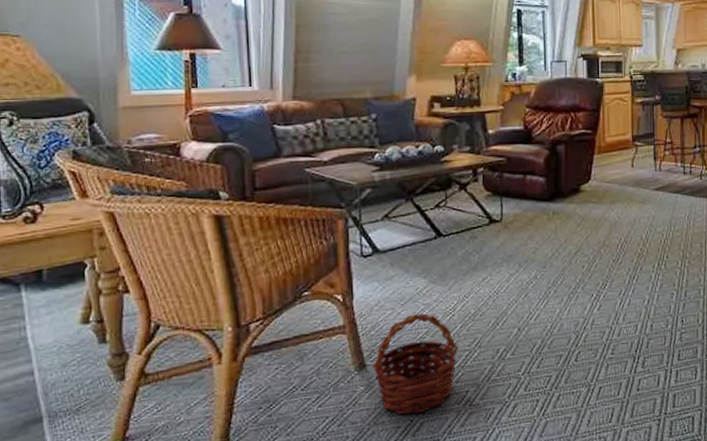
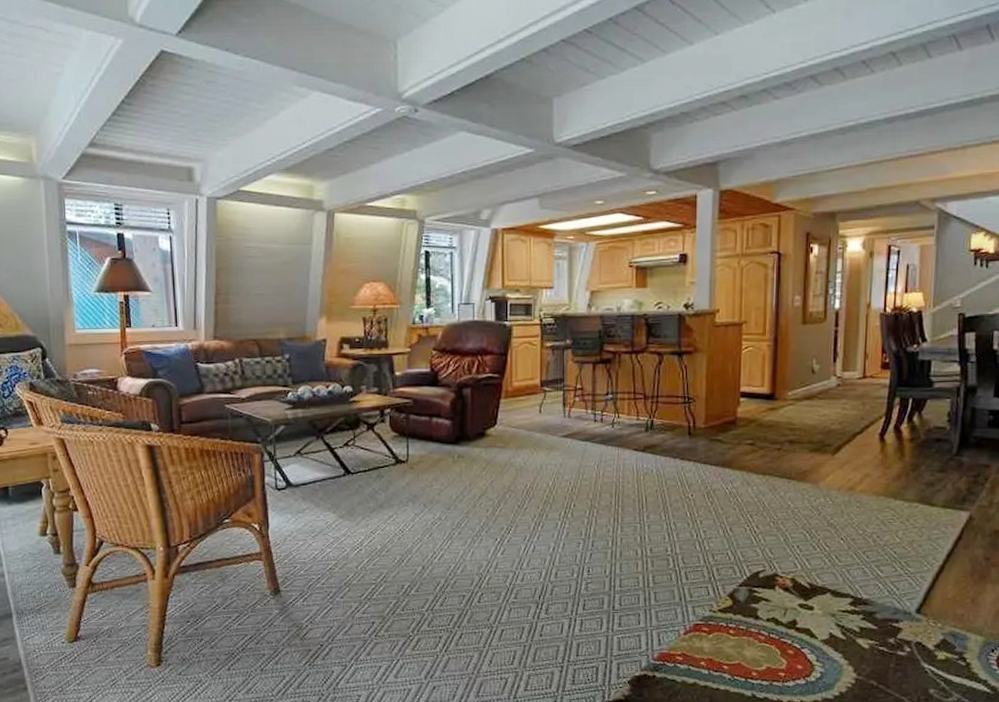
basket: present [373,313,459,415] -> none [286,546,365,639]

